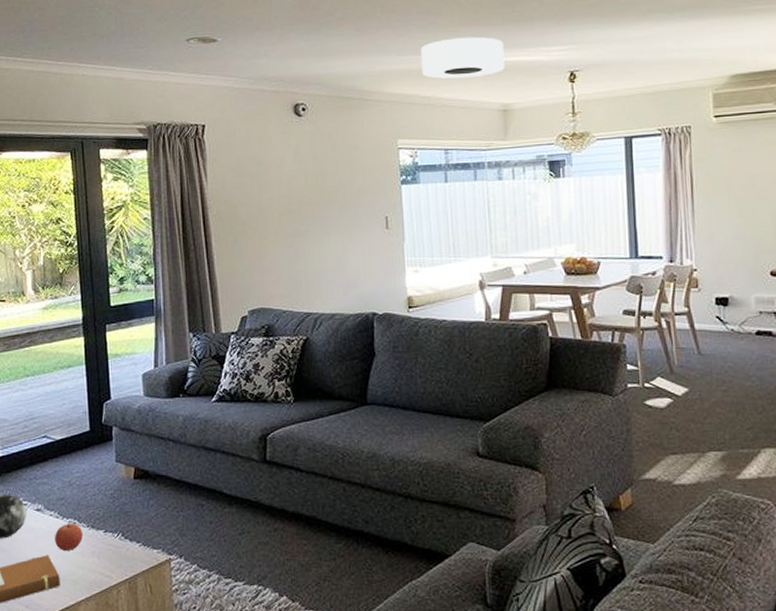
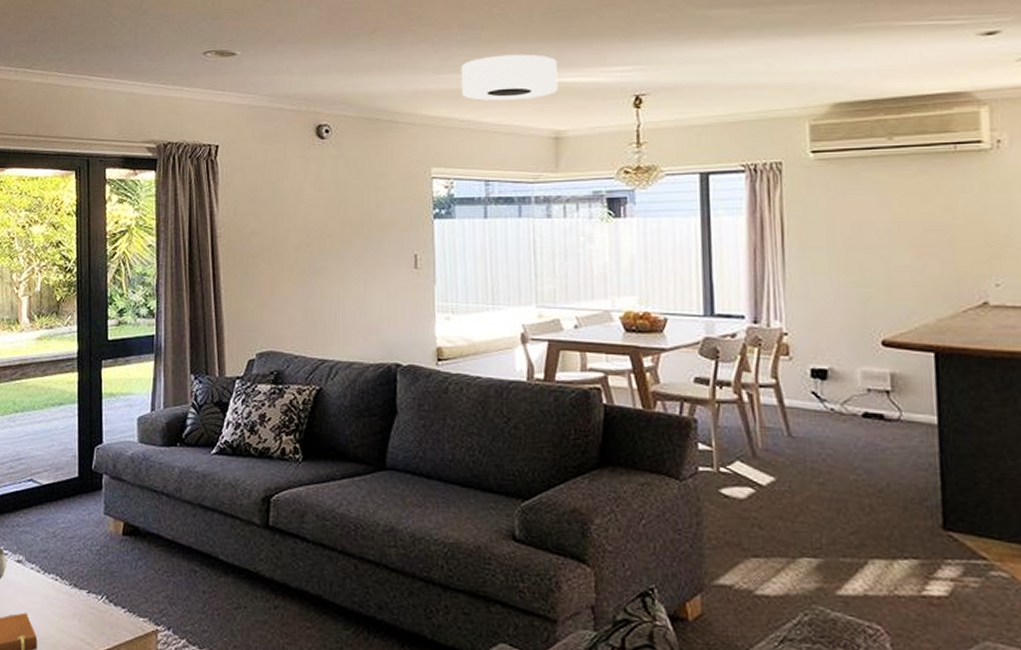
apple: present [55,520,83,551] -> none [34,575,64,610]

